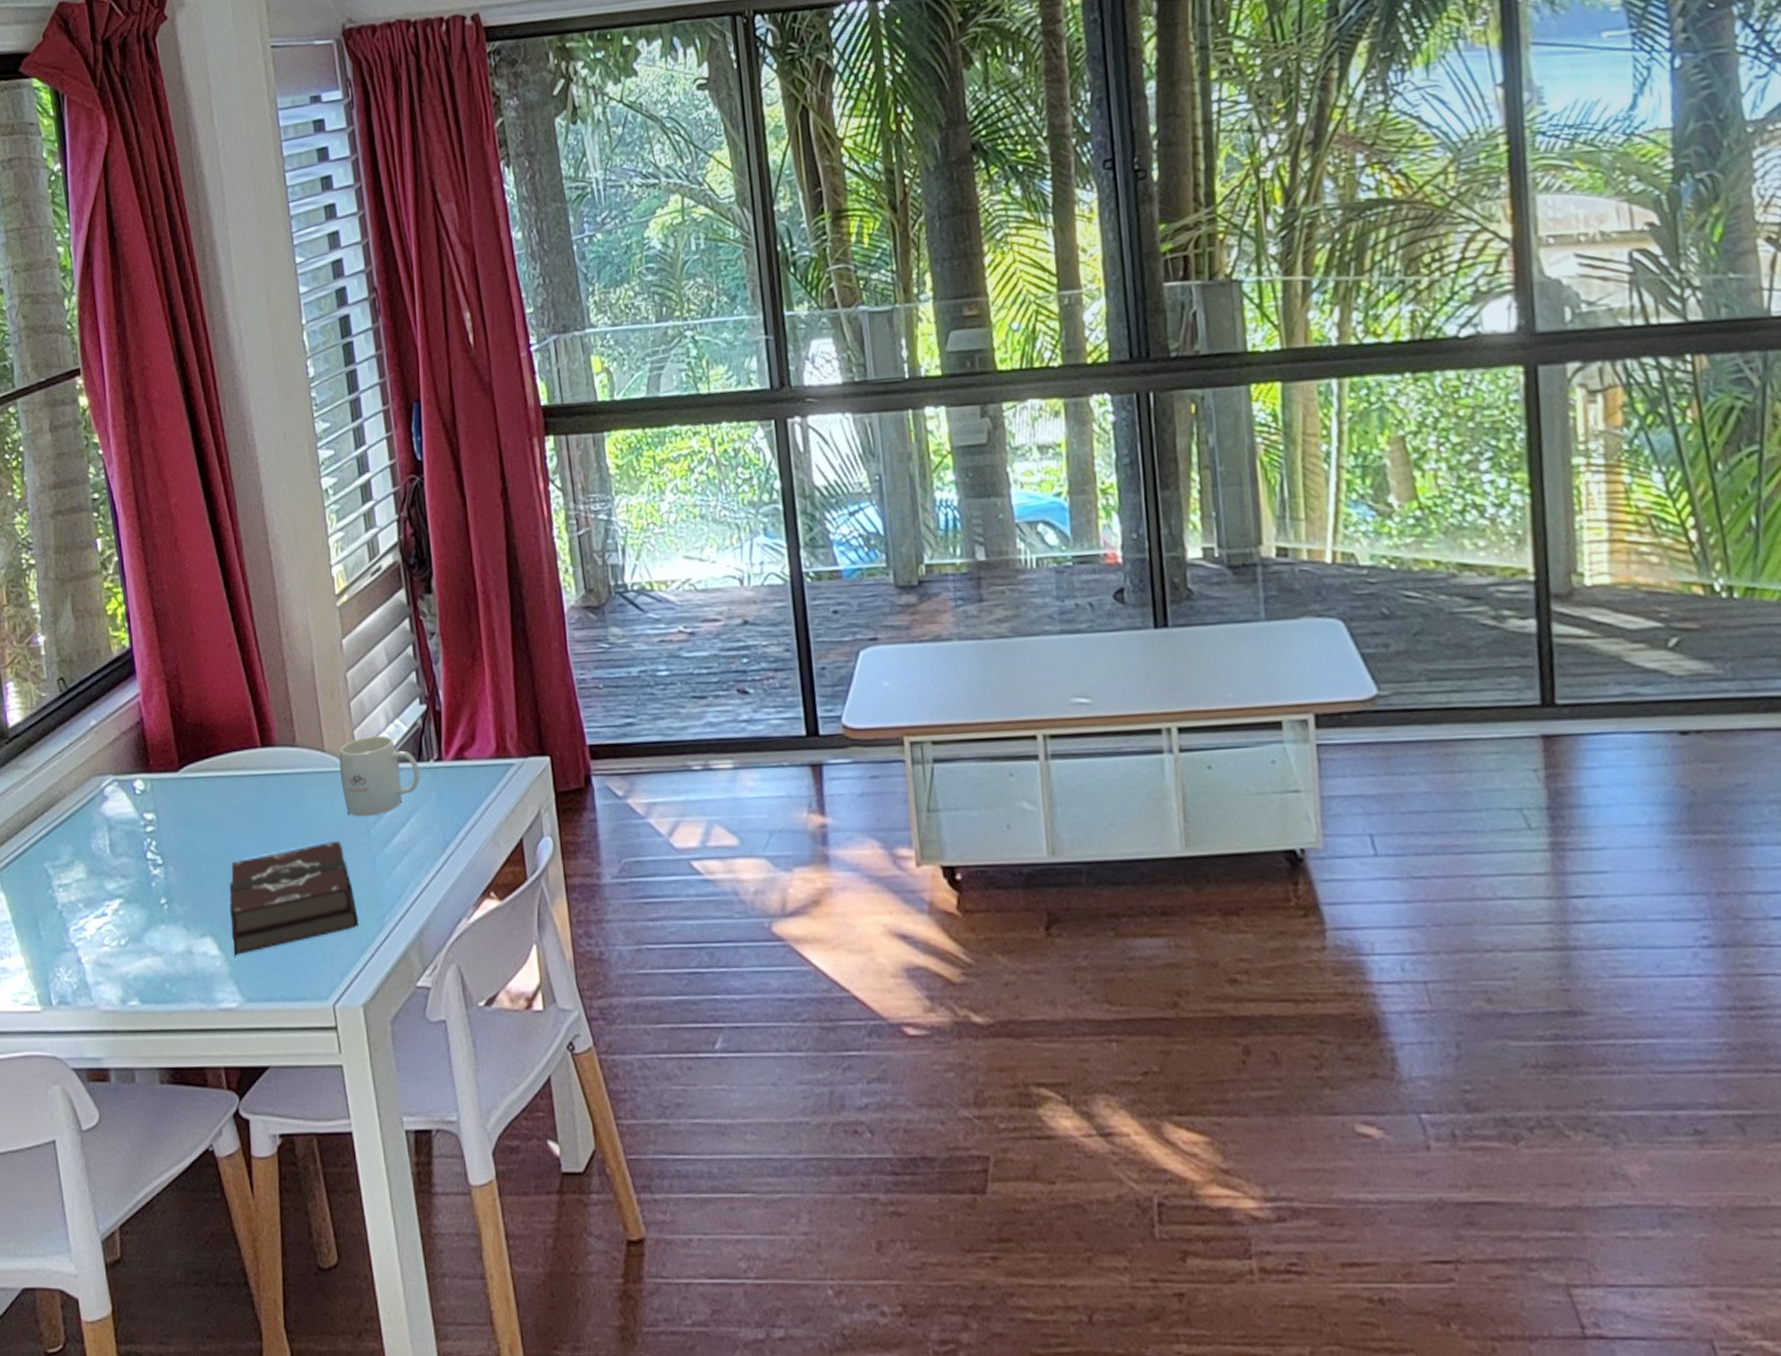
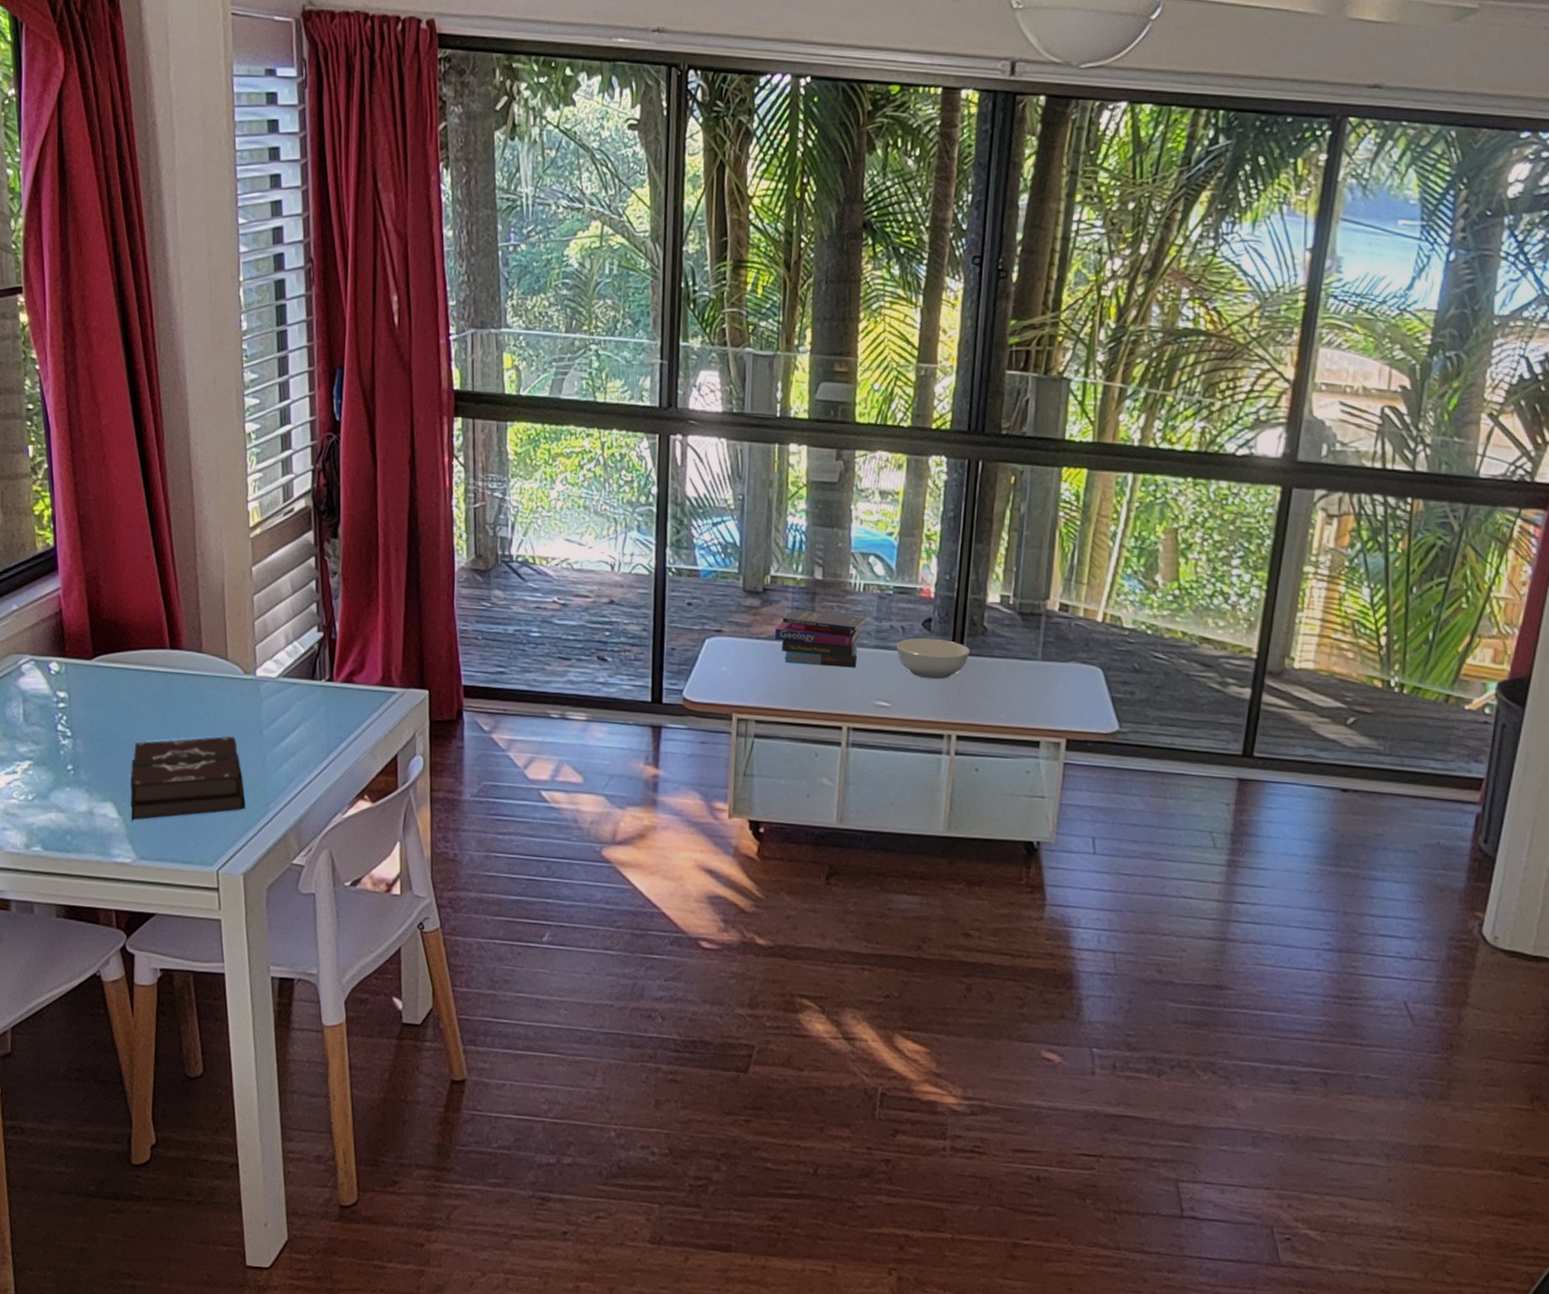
mug: present [339,735,420,817] -> none [239,652,312,720]
books: none [940,598,1045,666] -> present [775,609,866,668]
bowl: none [1085,612,1178,663] -> present [896,638,971,680]

